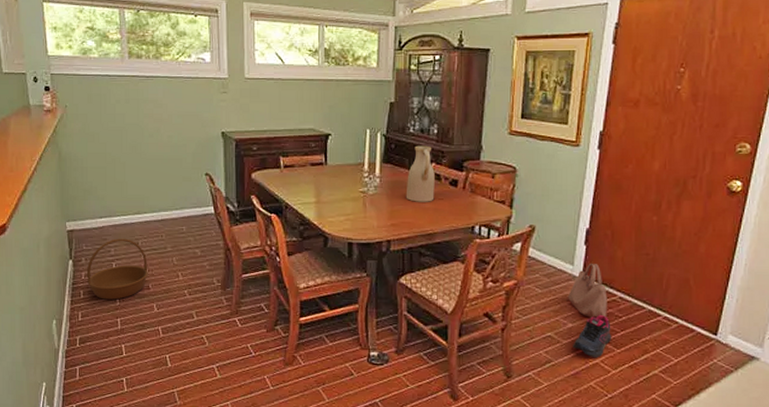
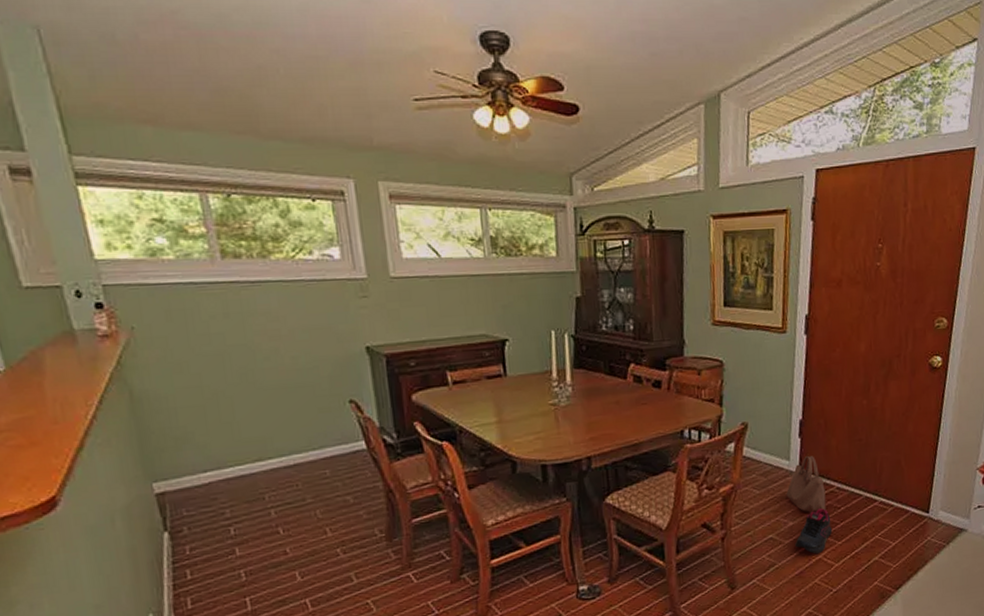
basket: present [86,238,148,300] -> none [192,494,283,577]
ceramic pitcher: present [405,145,435,202] -> none [603,344,637,410]

